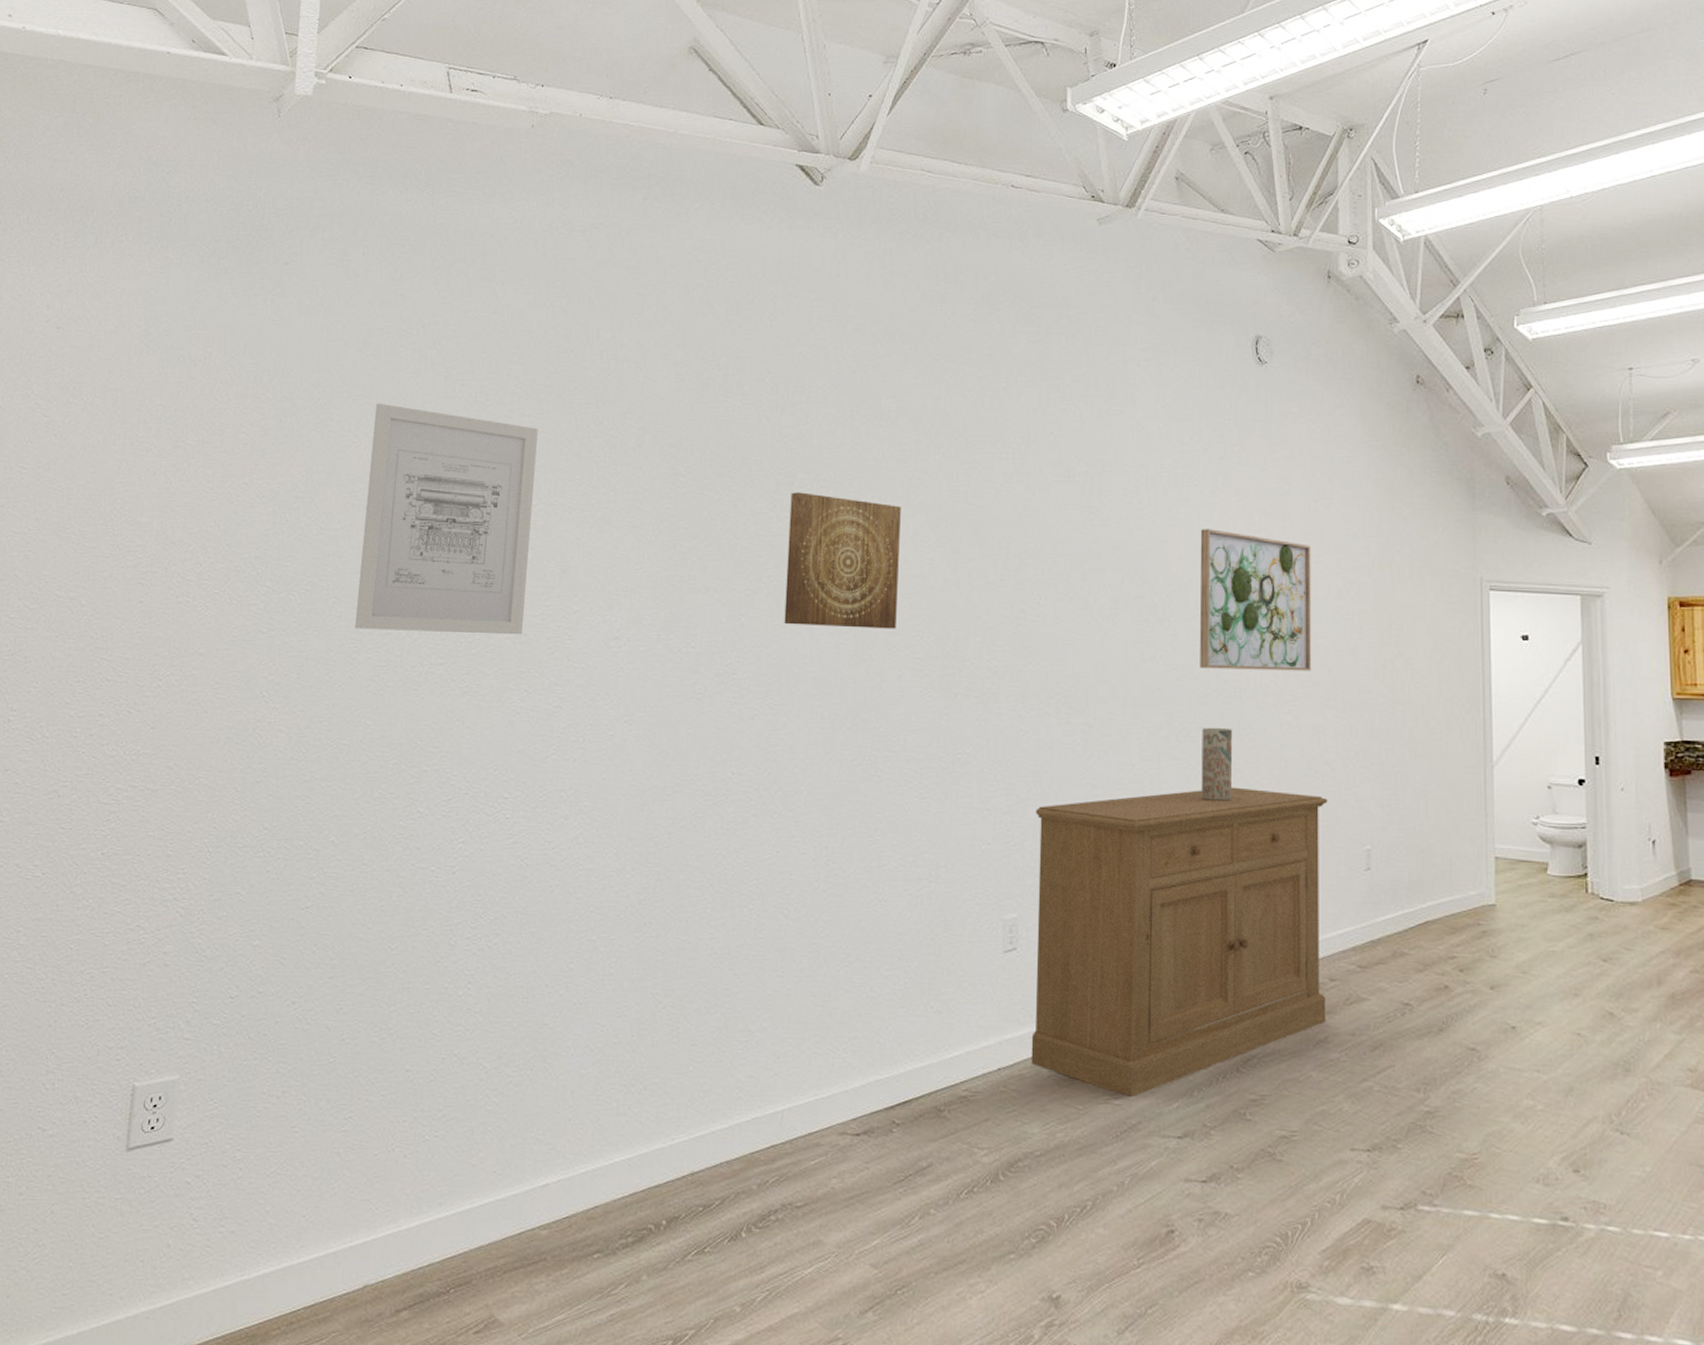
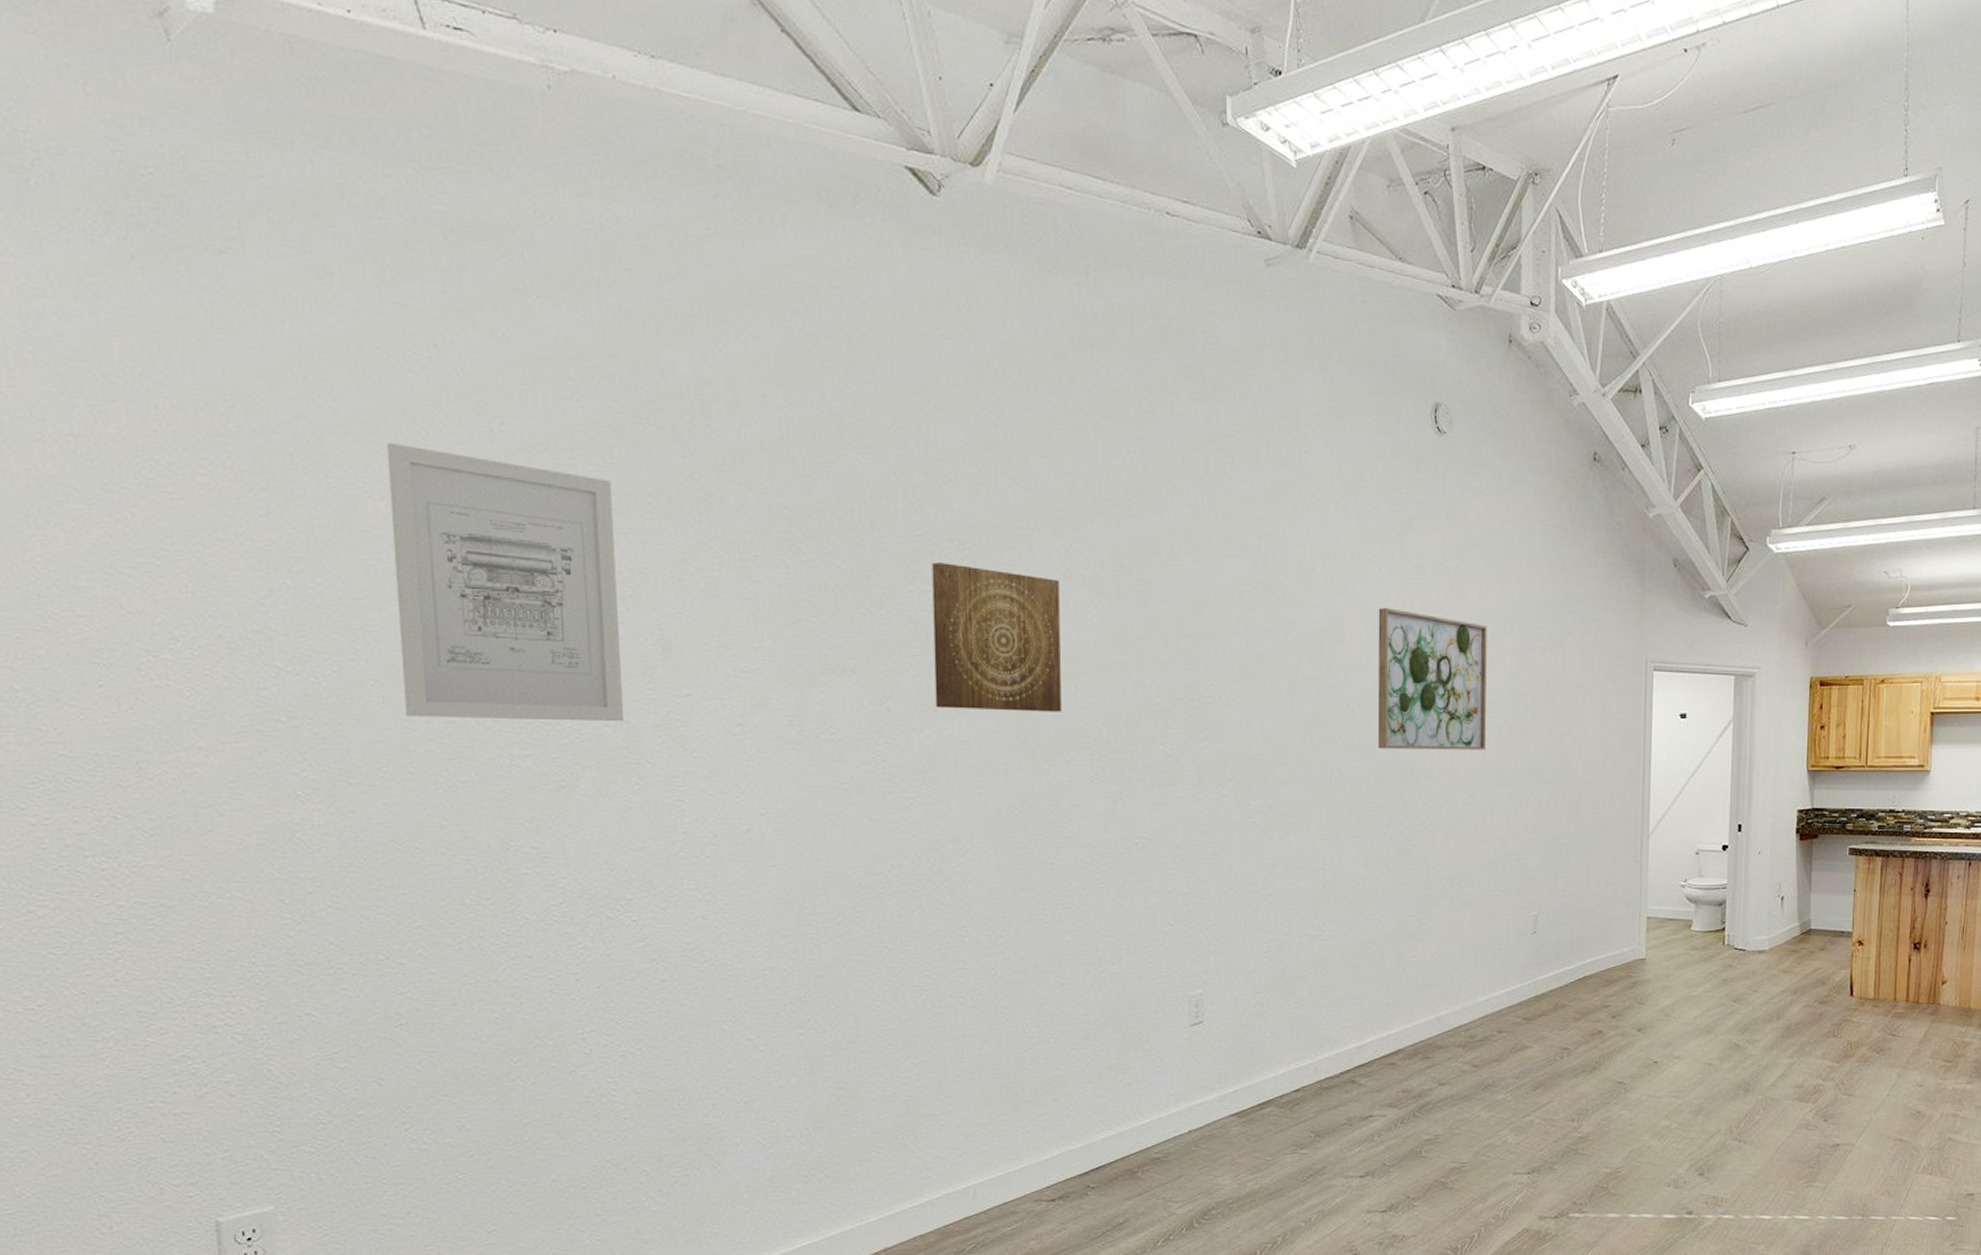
sideboard: present [1030,787,1328,1097] -> none [1218,862,1499,1146]
vase: present [1201,727,1233,801] -> none [1380,806,1411,876]

